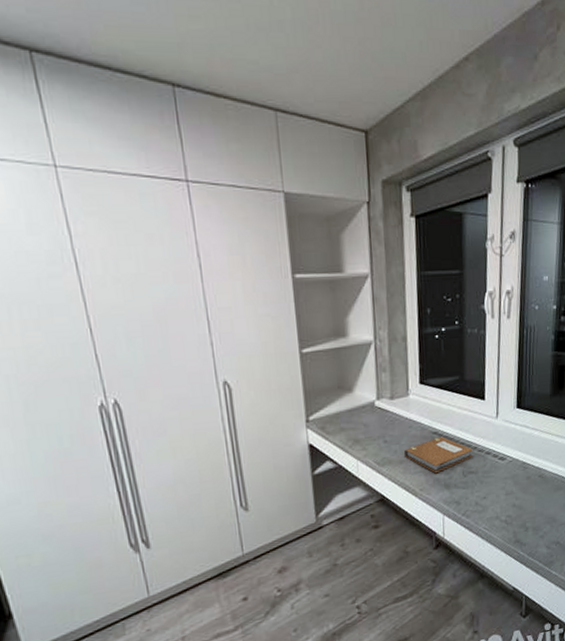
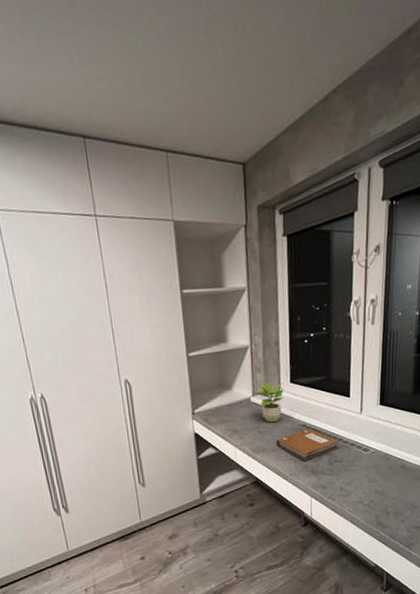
potted plant: none [377,382,413,431] -> present [252,381,284,423]

